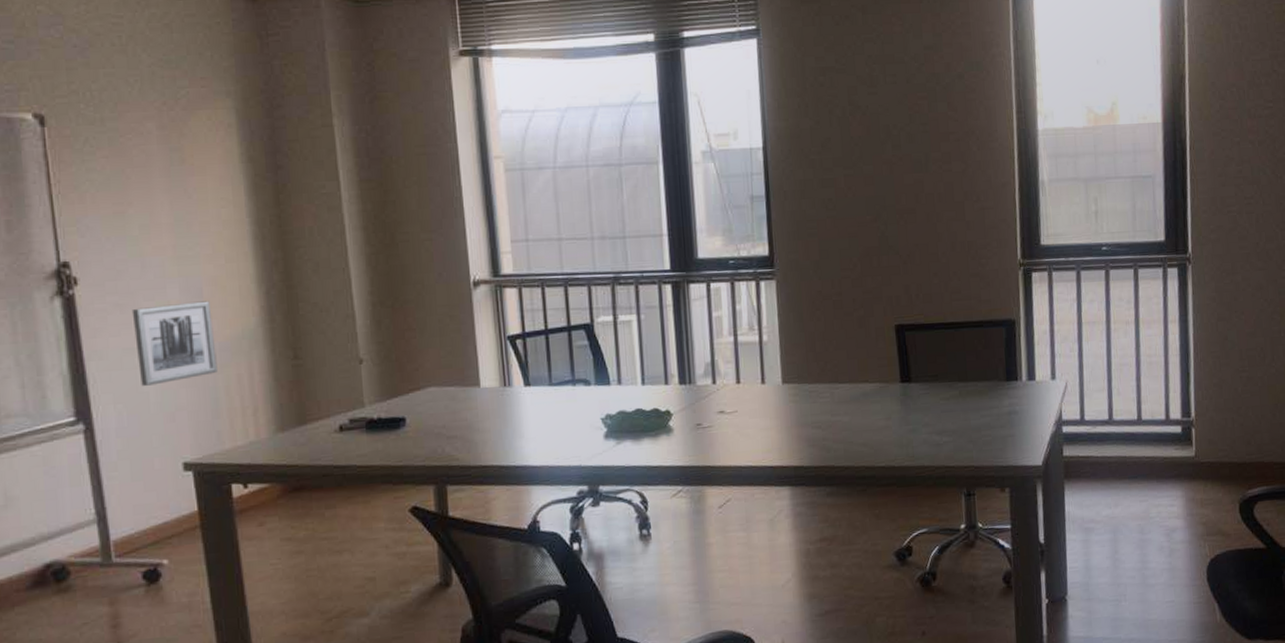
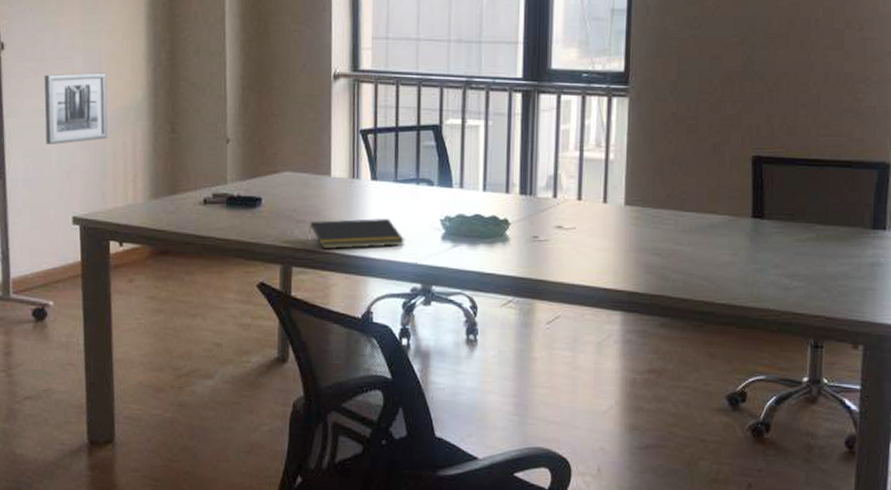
notepad: none [462,423,567,463] -> present [309,218,405,249]

